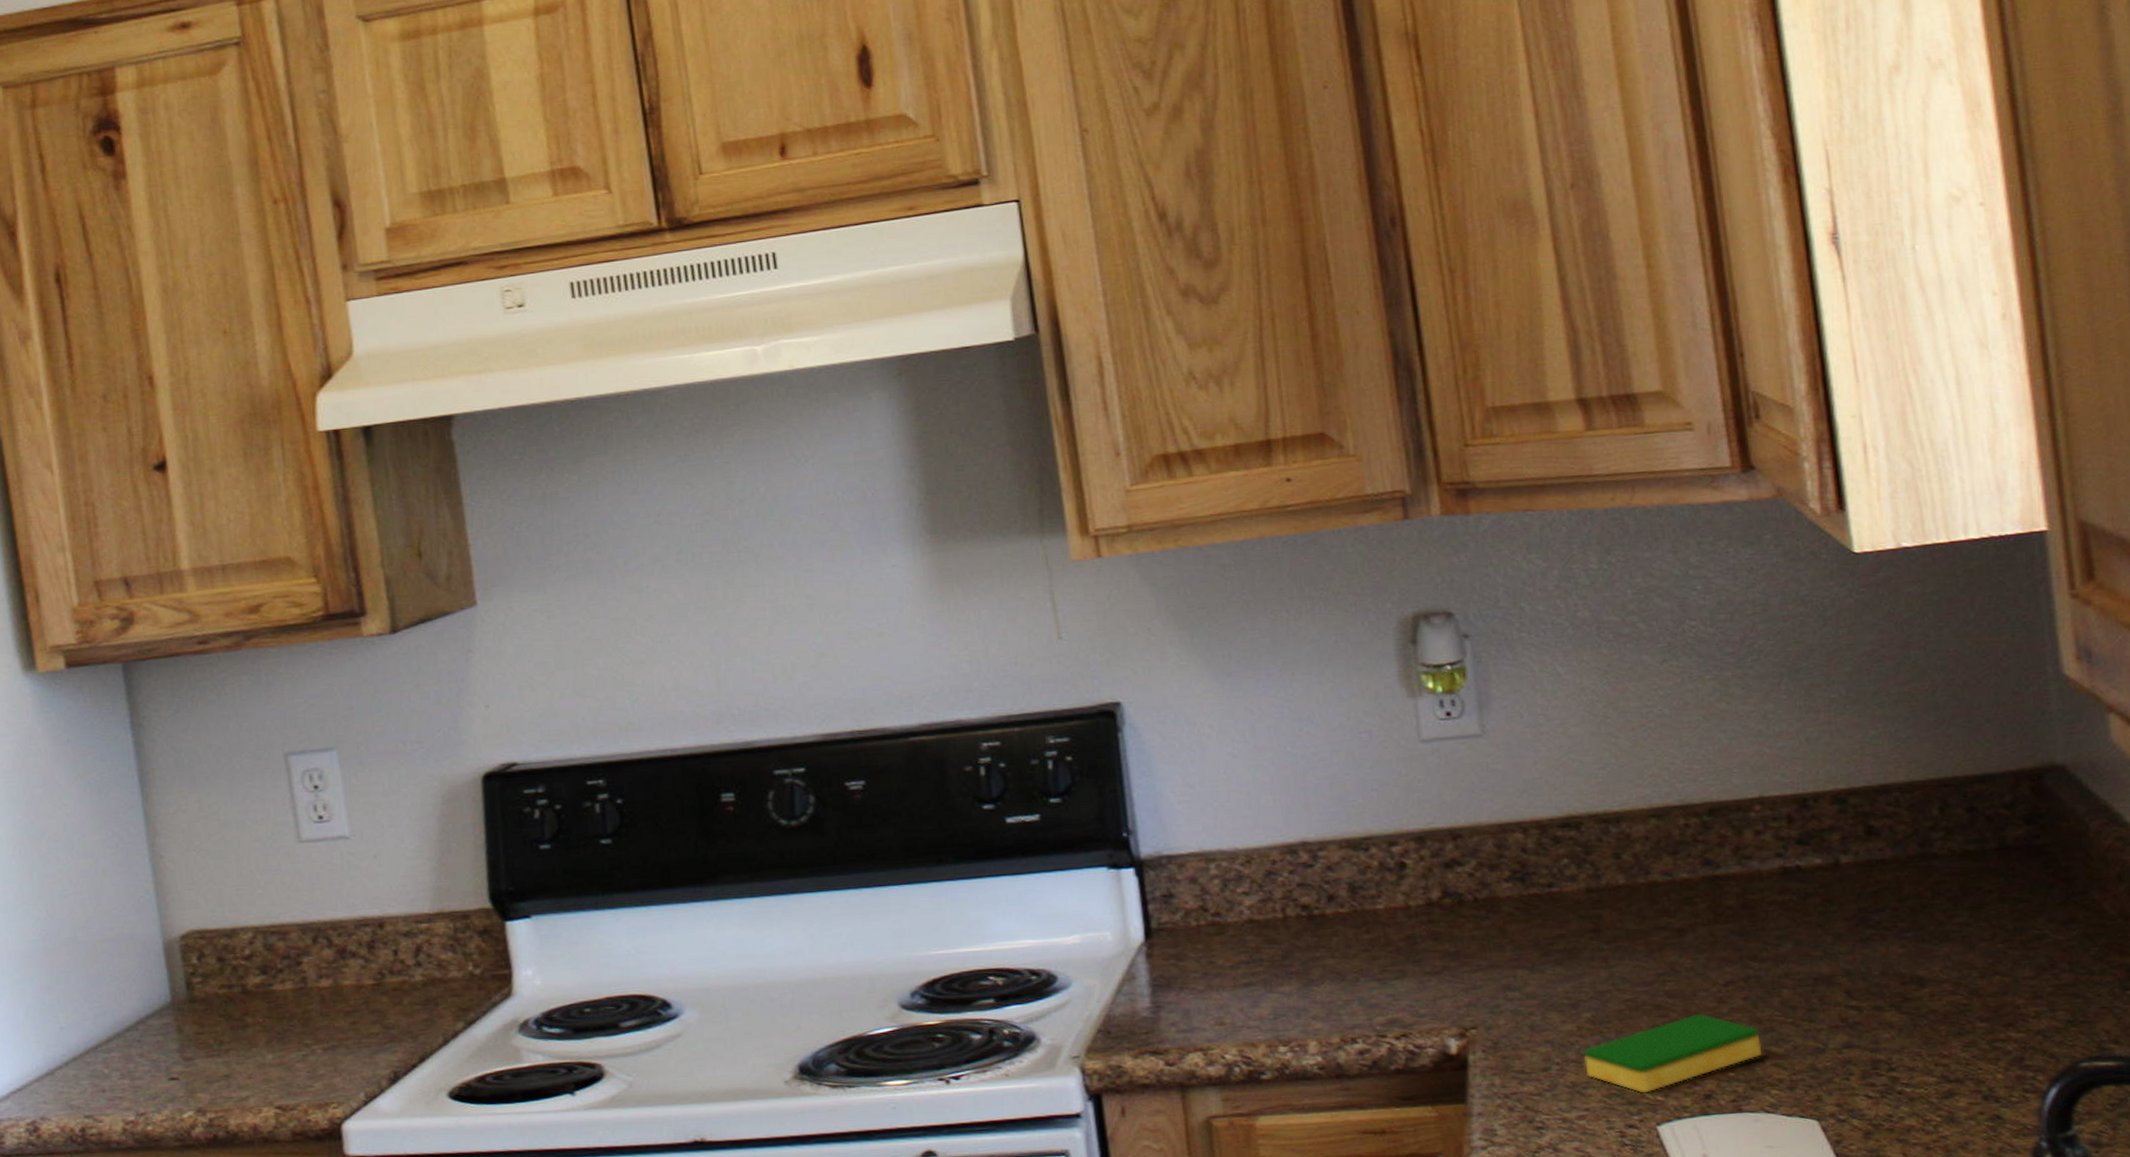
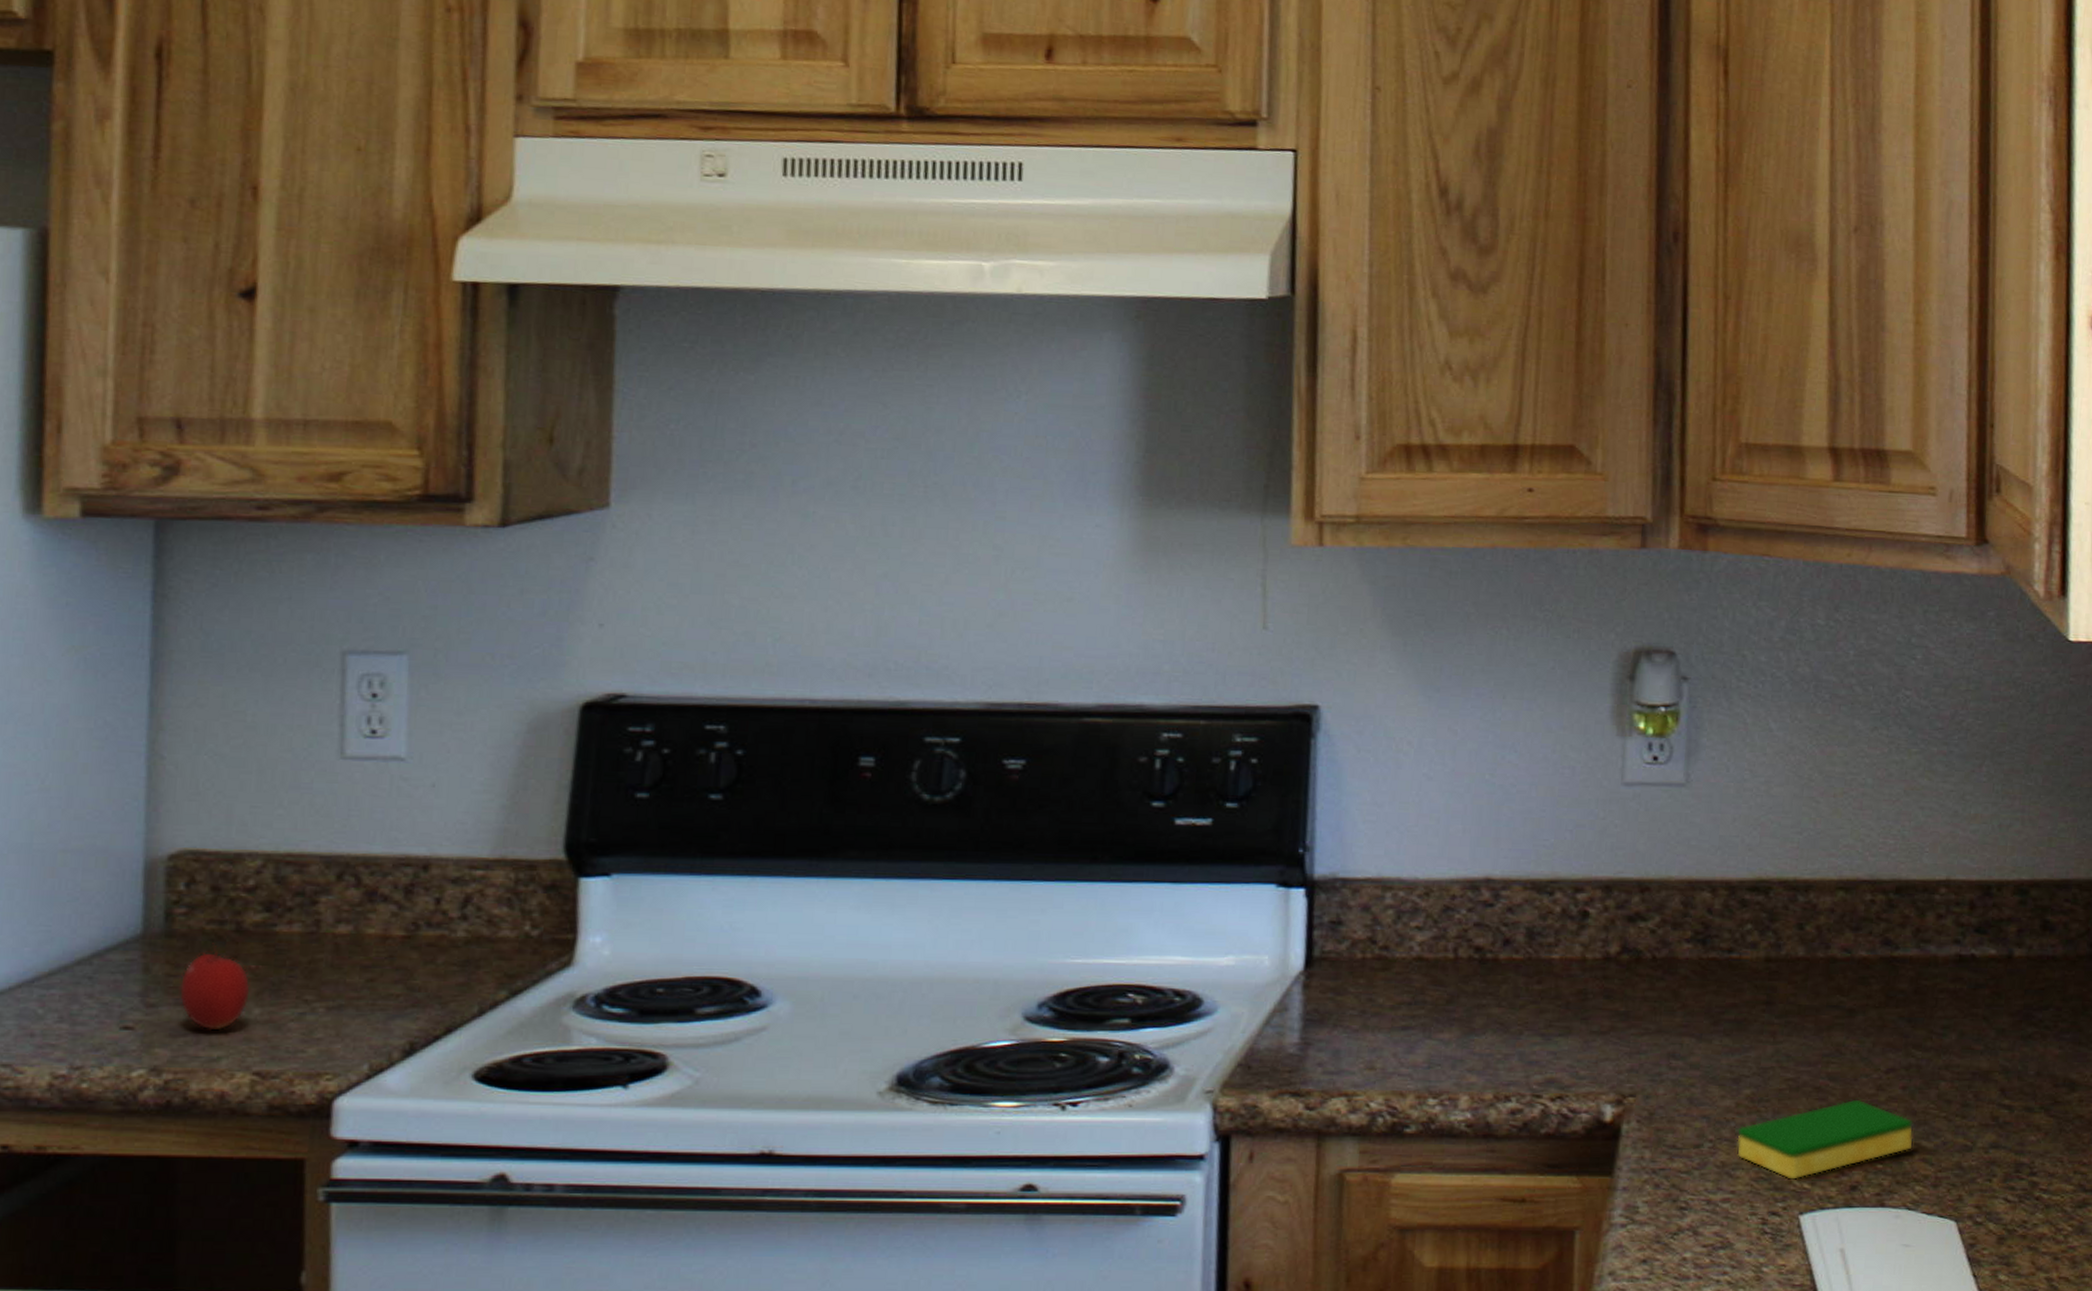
apple: none [207,1004,262,1076] -> present [179,943,251,1031]

